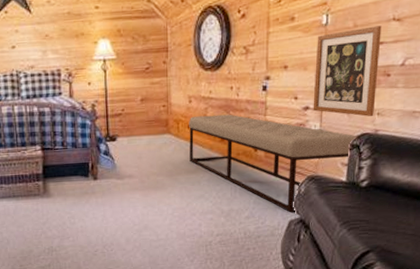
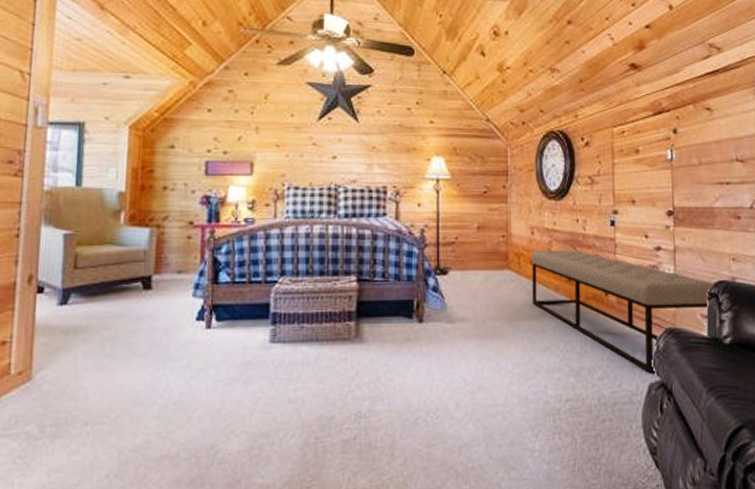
wall art: present [313,26,382,117] -> none [663,165,729,262]

